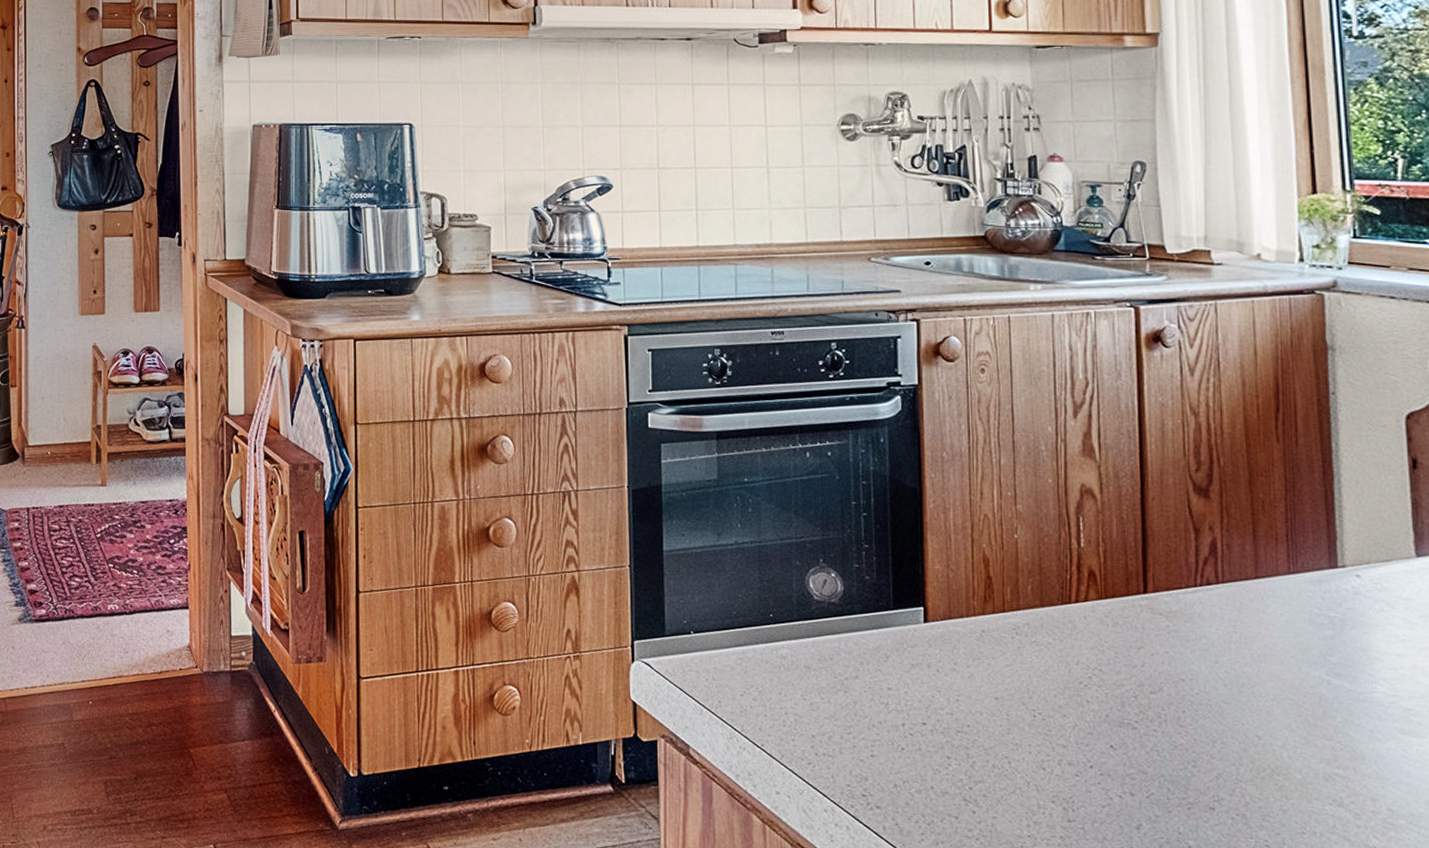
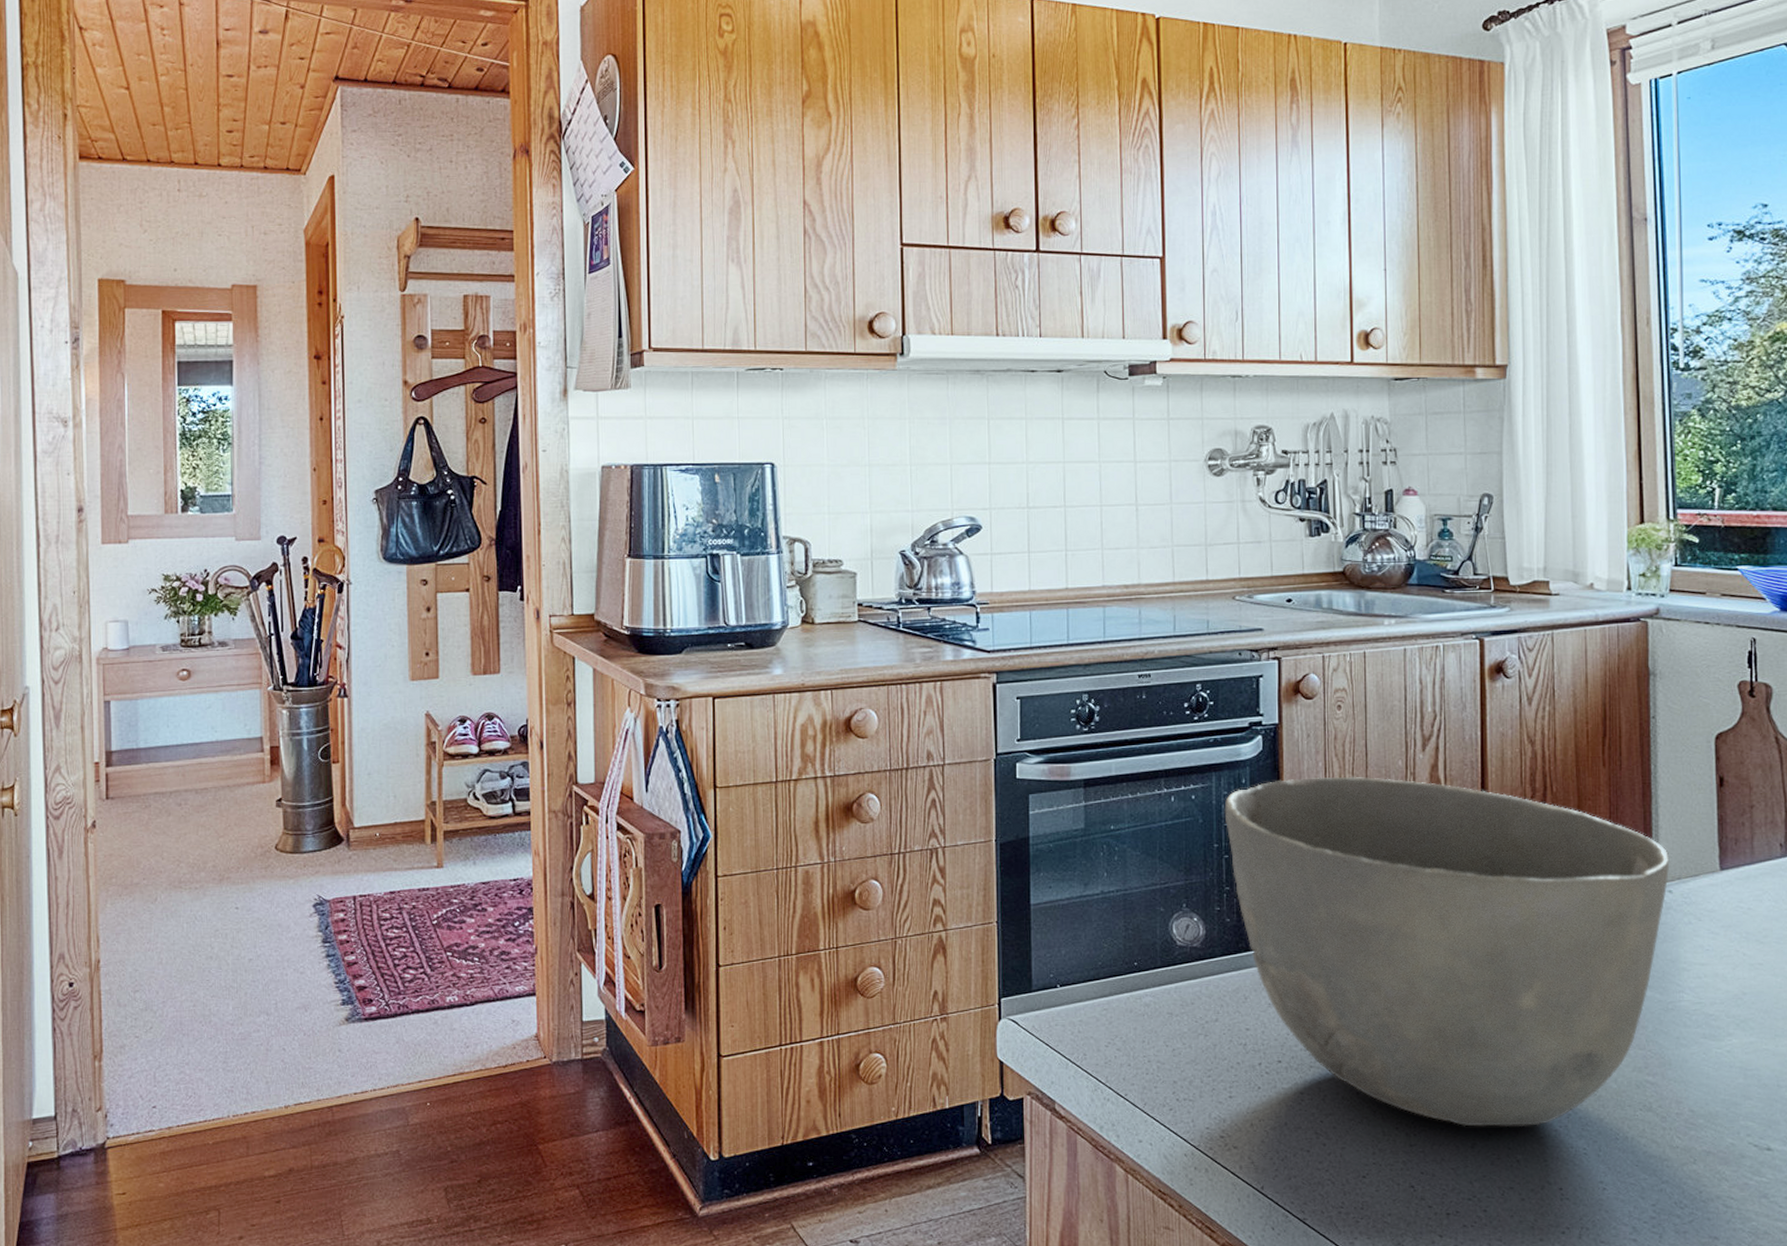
bowl: none [862,440,1357,812] -> present [1224,776,1670,1127]

